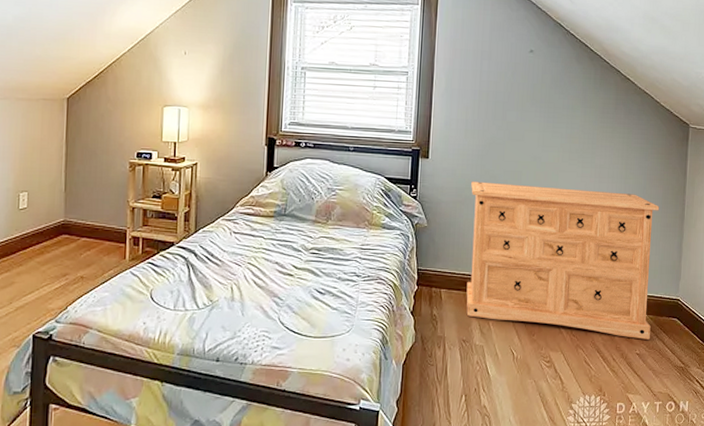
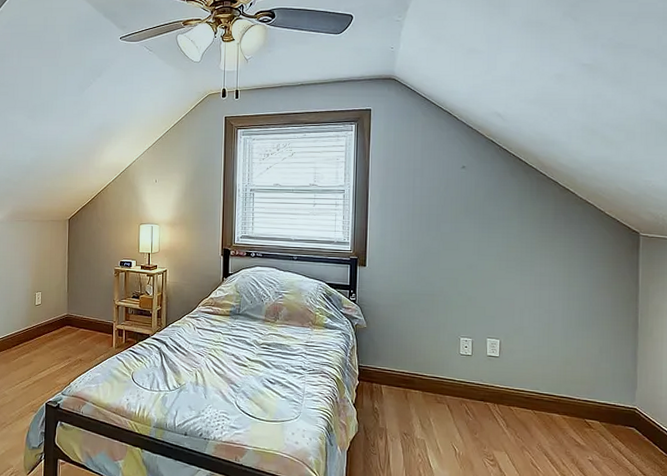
dresser: present [466,181,659,340] -> none [406,287,608,447]

